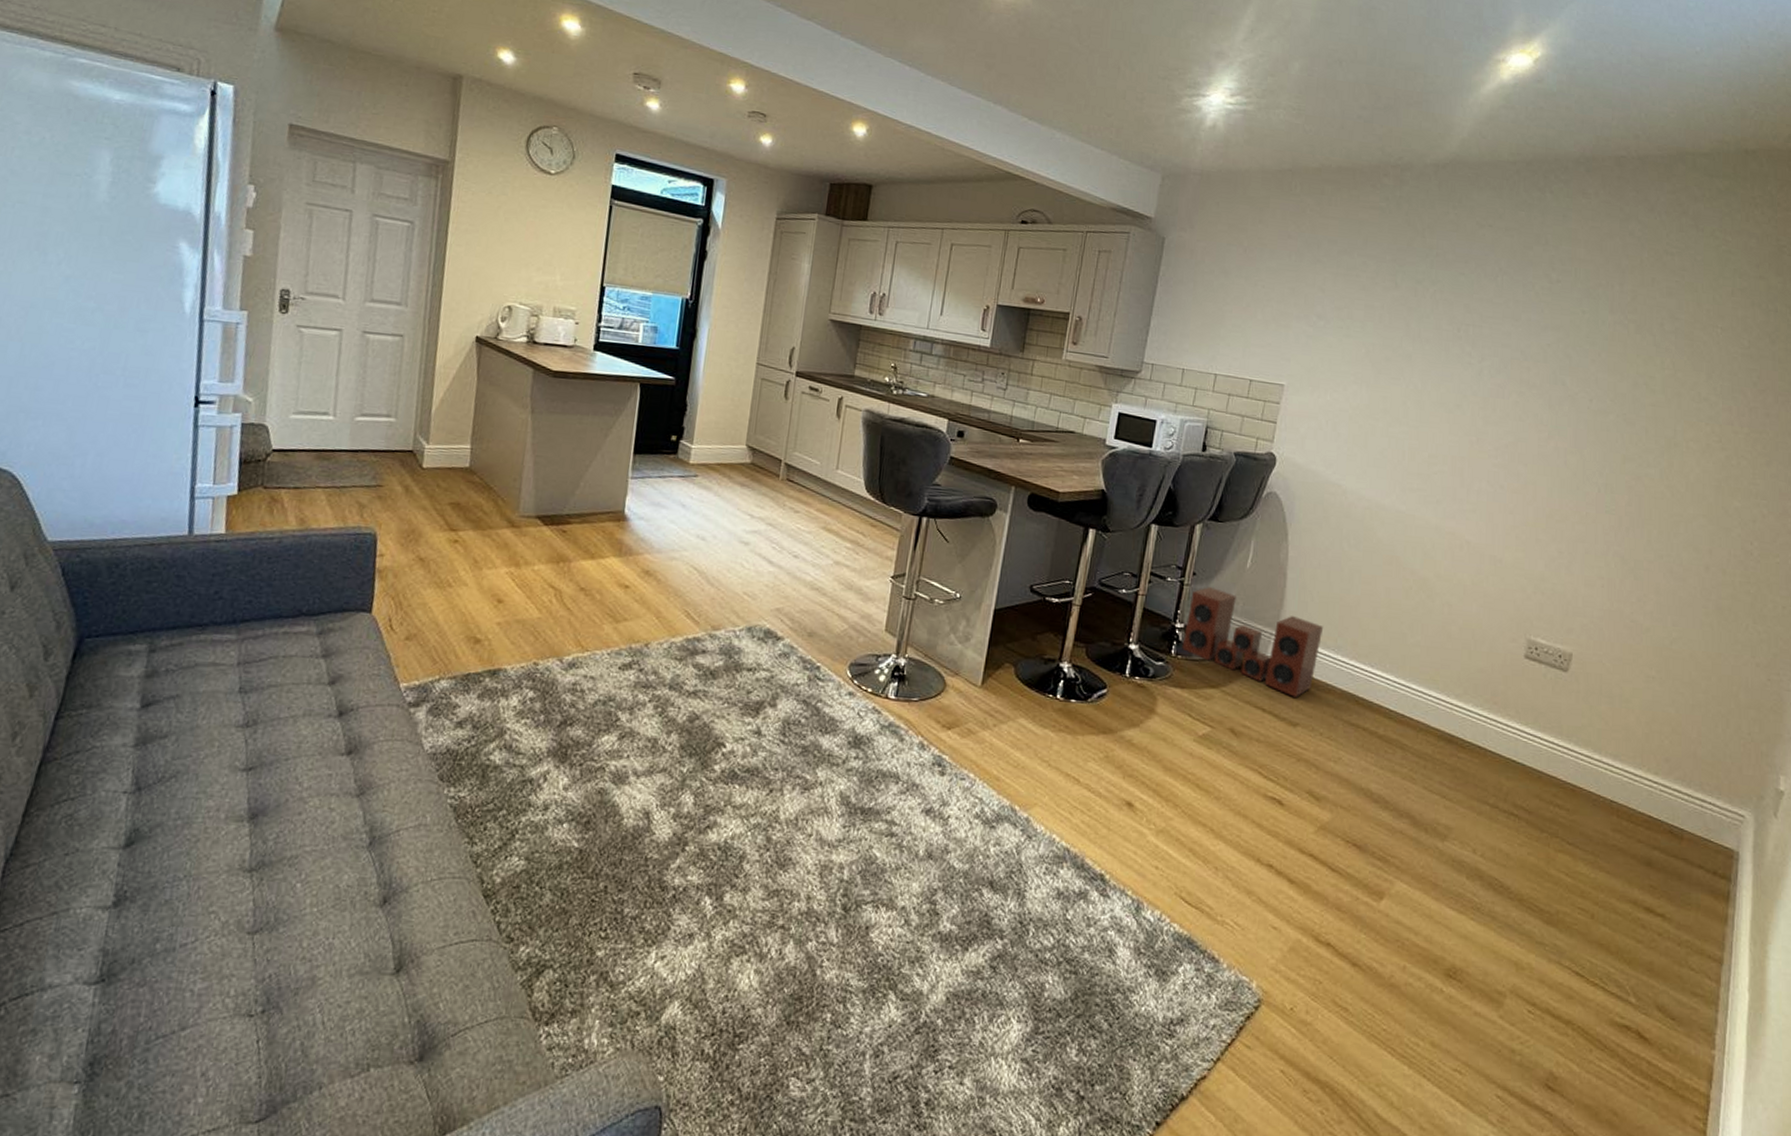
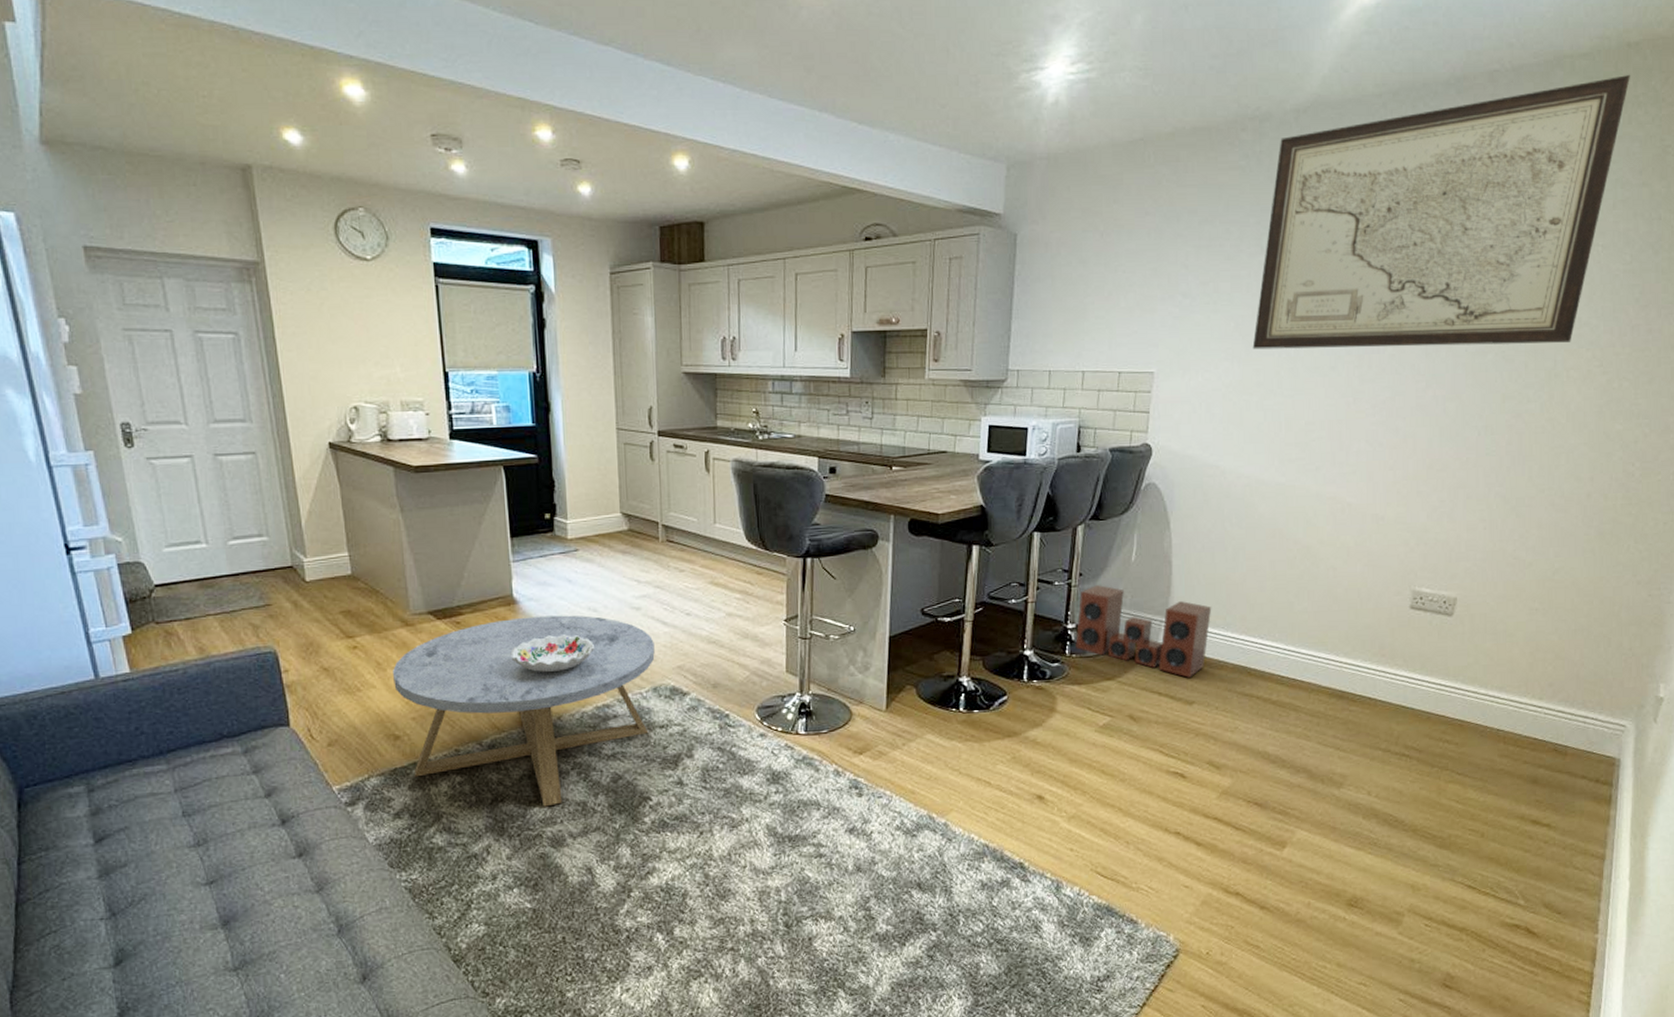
coffee table: none [486,535,757,738] -> present [393,615,655,807]
decorative bowl: none [610,557,697,597] -> present [510,634,595,673]
wall art: none [1381,177,1748,415] -> present [1252,75,1630,350]

